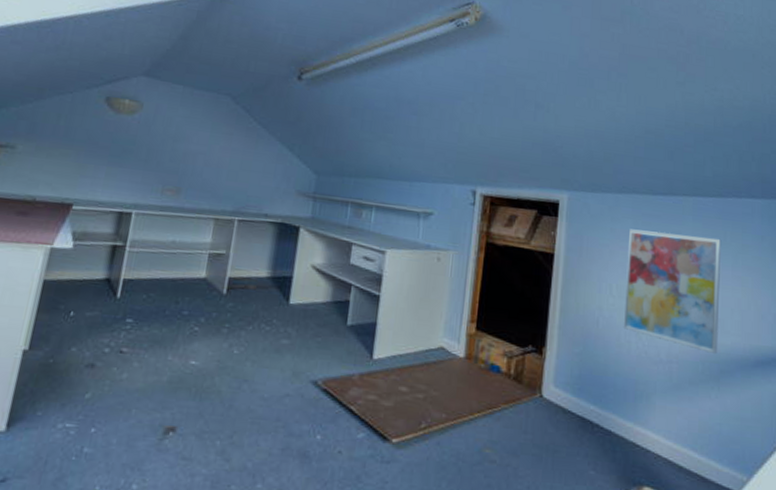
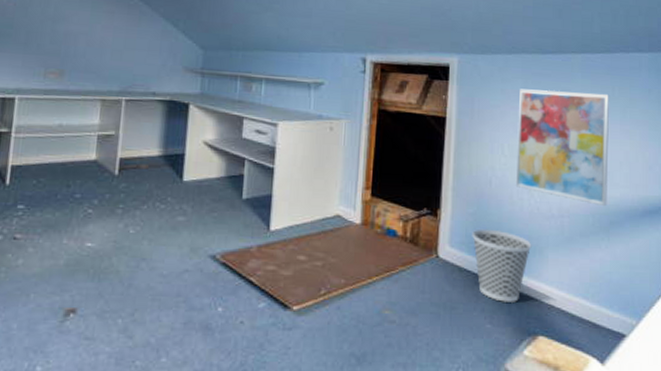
wastebasket: none [577,370,639,449] -> present [472,229,532,302]

